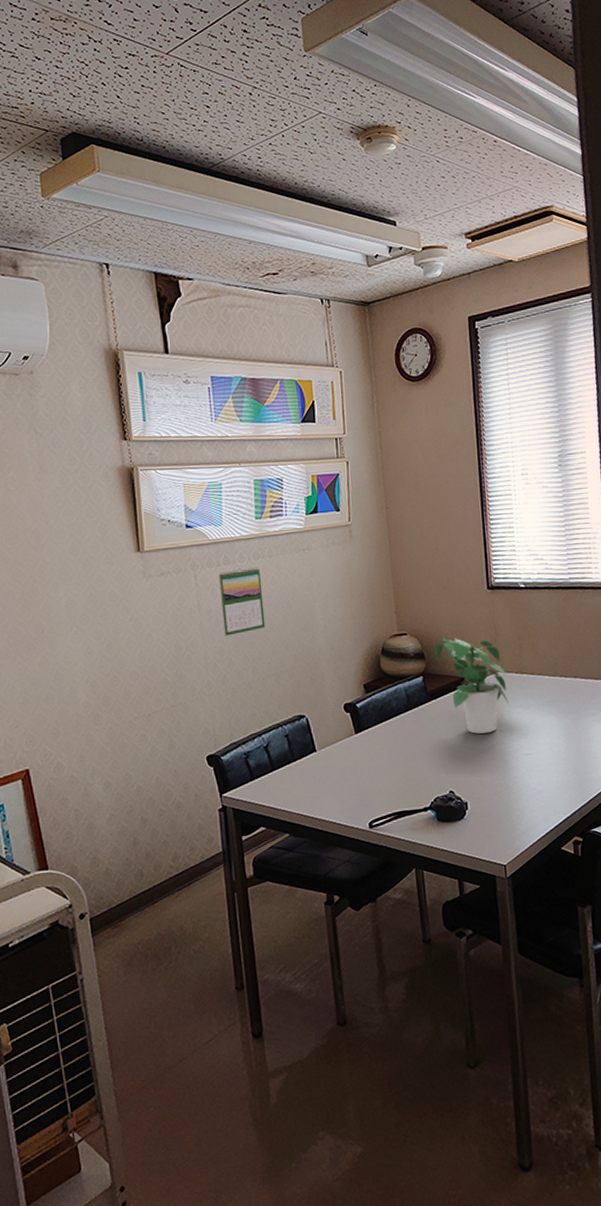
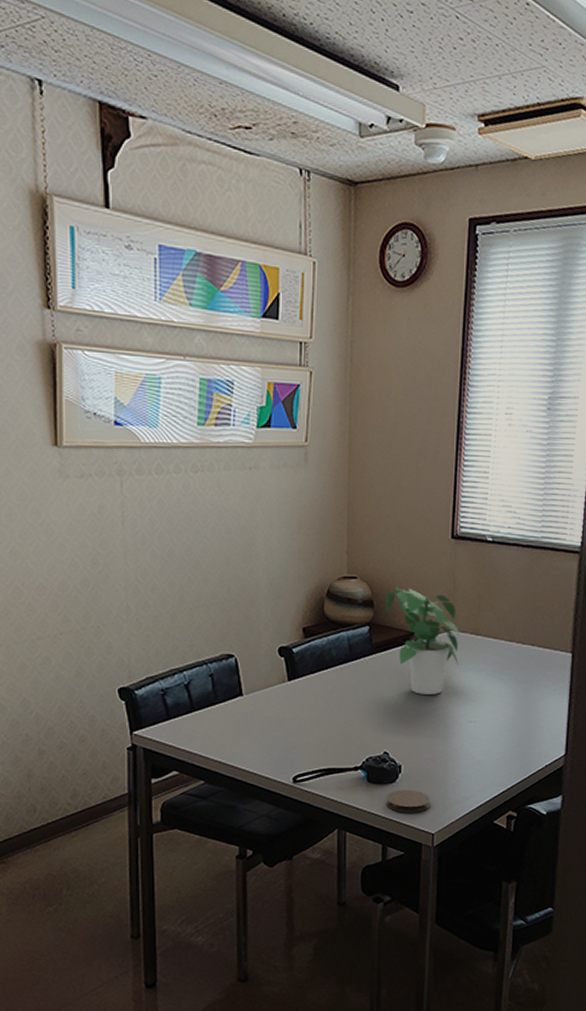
calendar: present [218,567,266,636] -> none [148,481,199,557]
coaster: none [457,824,499,848] -> present [386,790,431,813]

